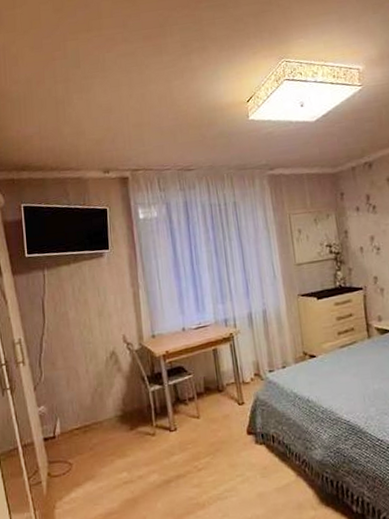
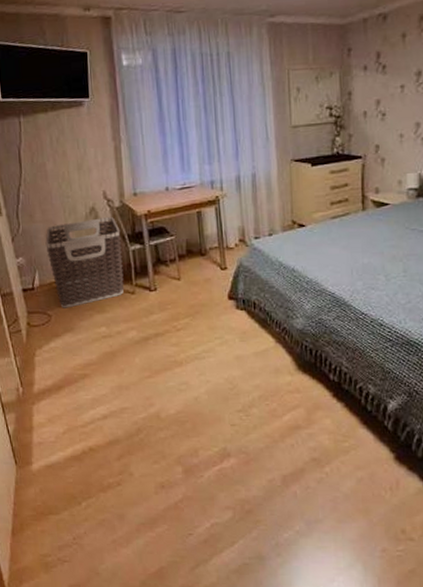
clothes hamper: none [67,359,145,456] -> present [45,216,125,308]

